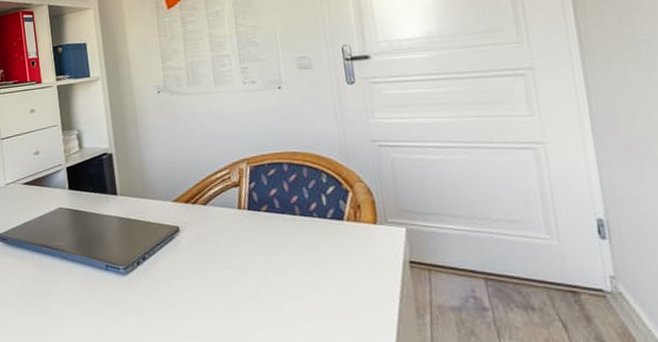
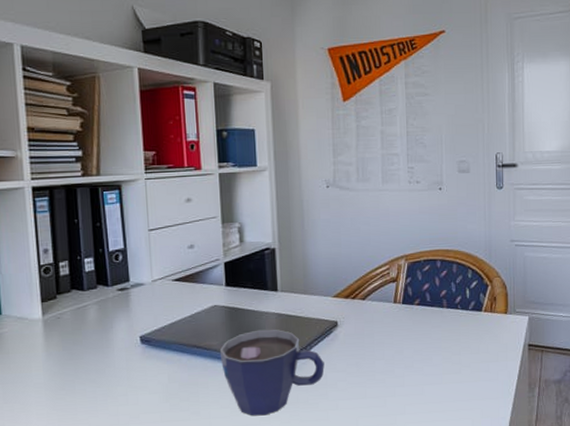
cup: none [67,232,169,319] -> present [219,329,325,416]

